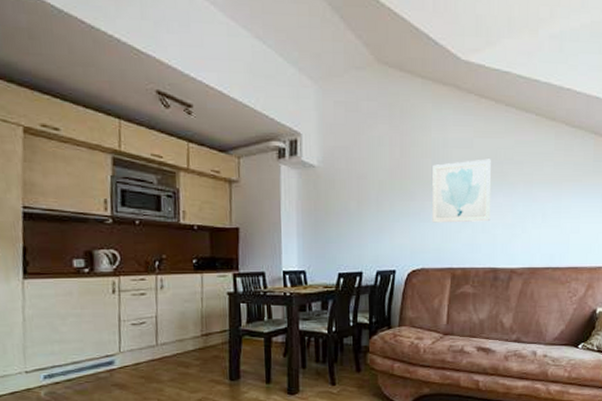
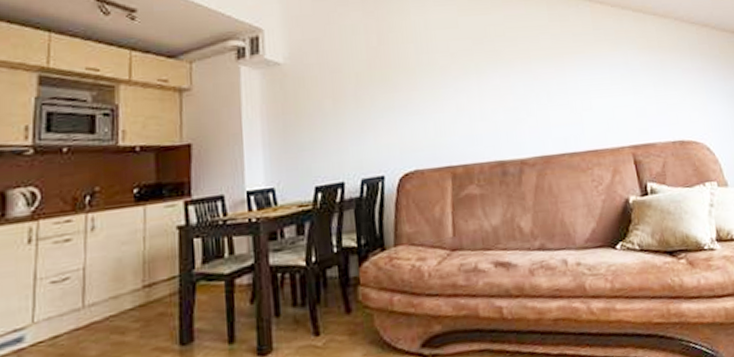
wall art: present [432,159,492,223] -> none [416,37,489,115]

